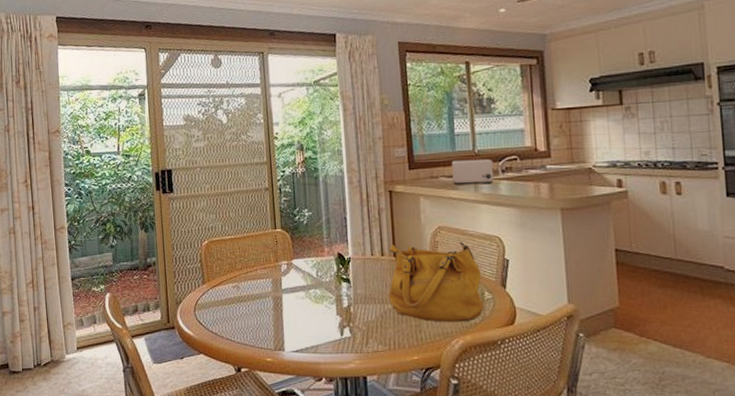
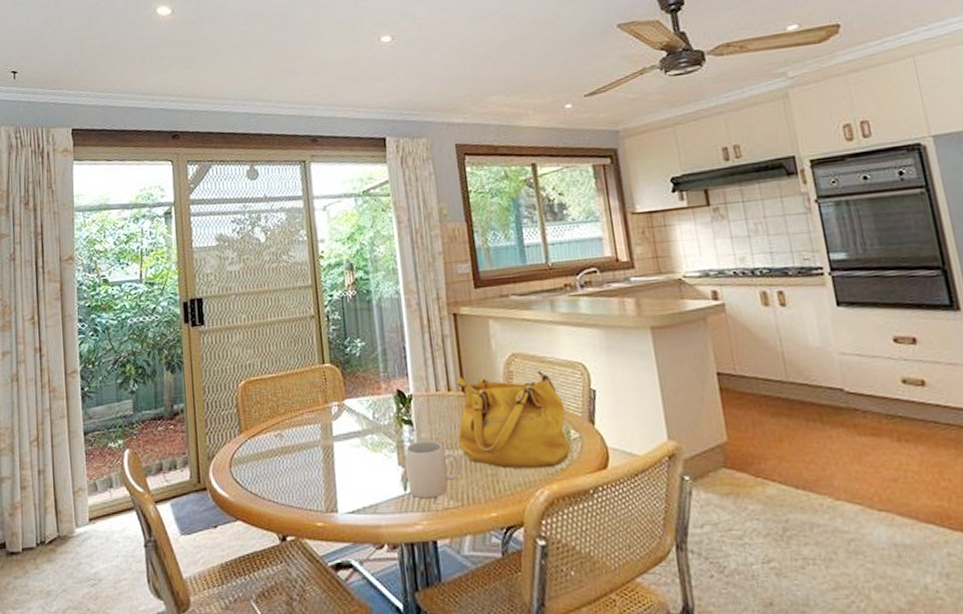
mug: none [342,296,390,343] -> present [405,440,462,499]
toaster: present [452,159,495,186] -> none [523,272,573,305]

